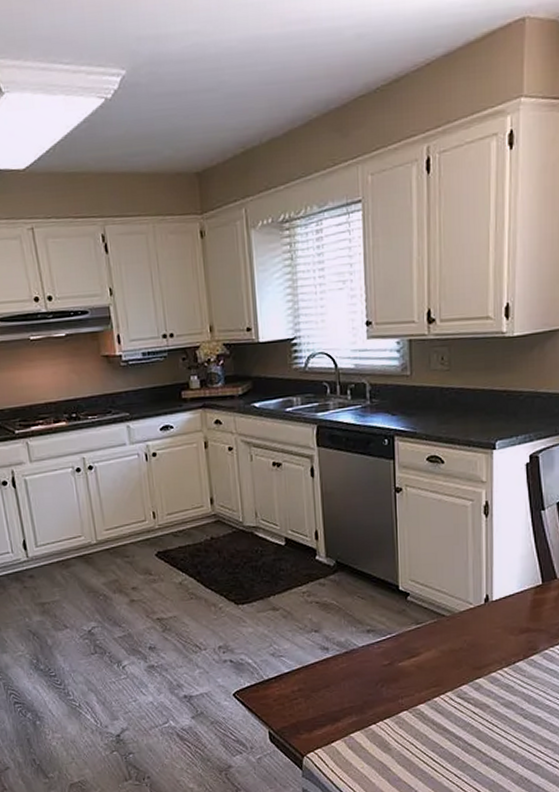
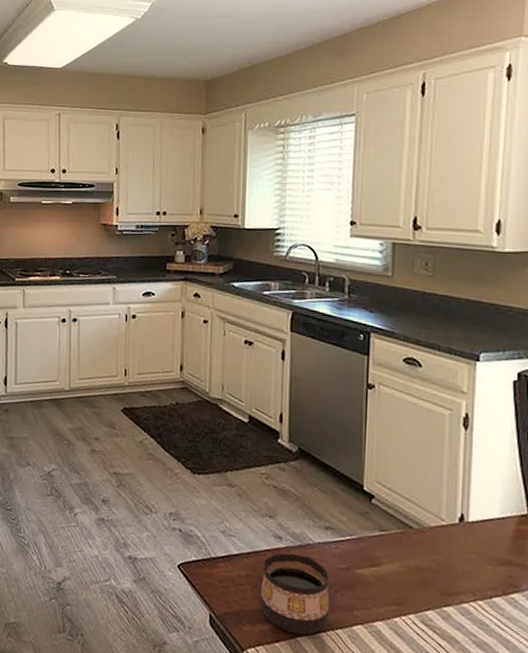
cup: none [313,660,377,731] -> present [261,552,330,635]

